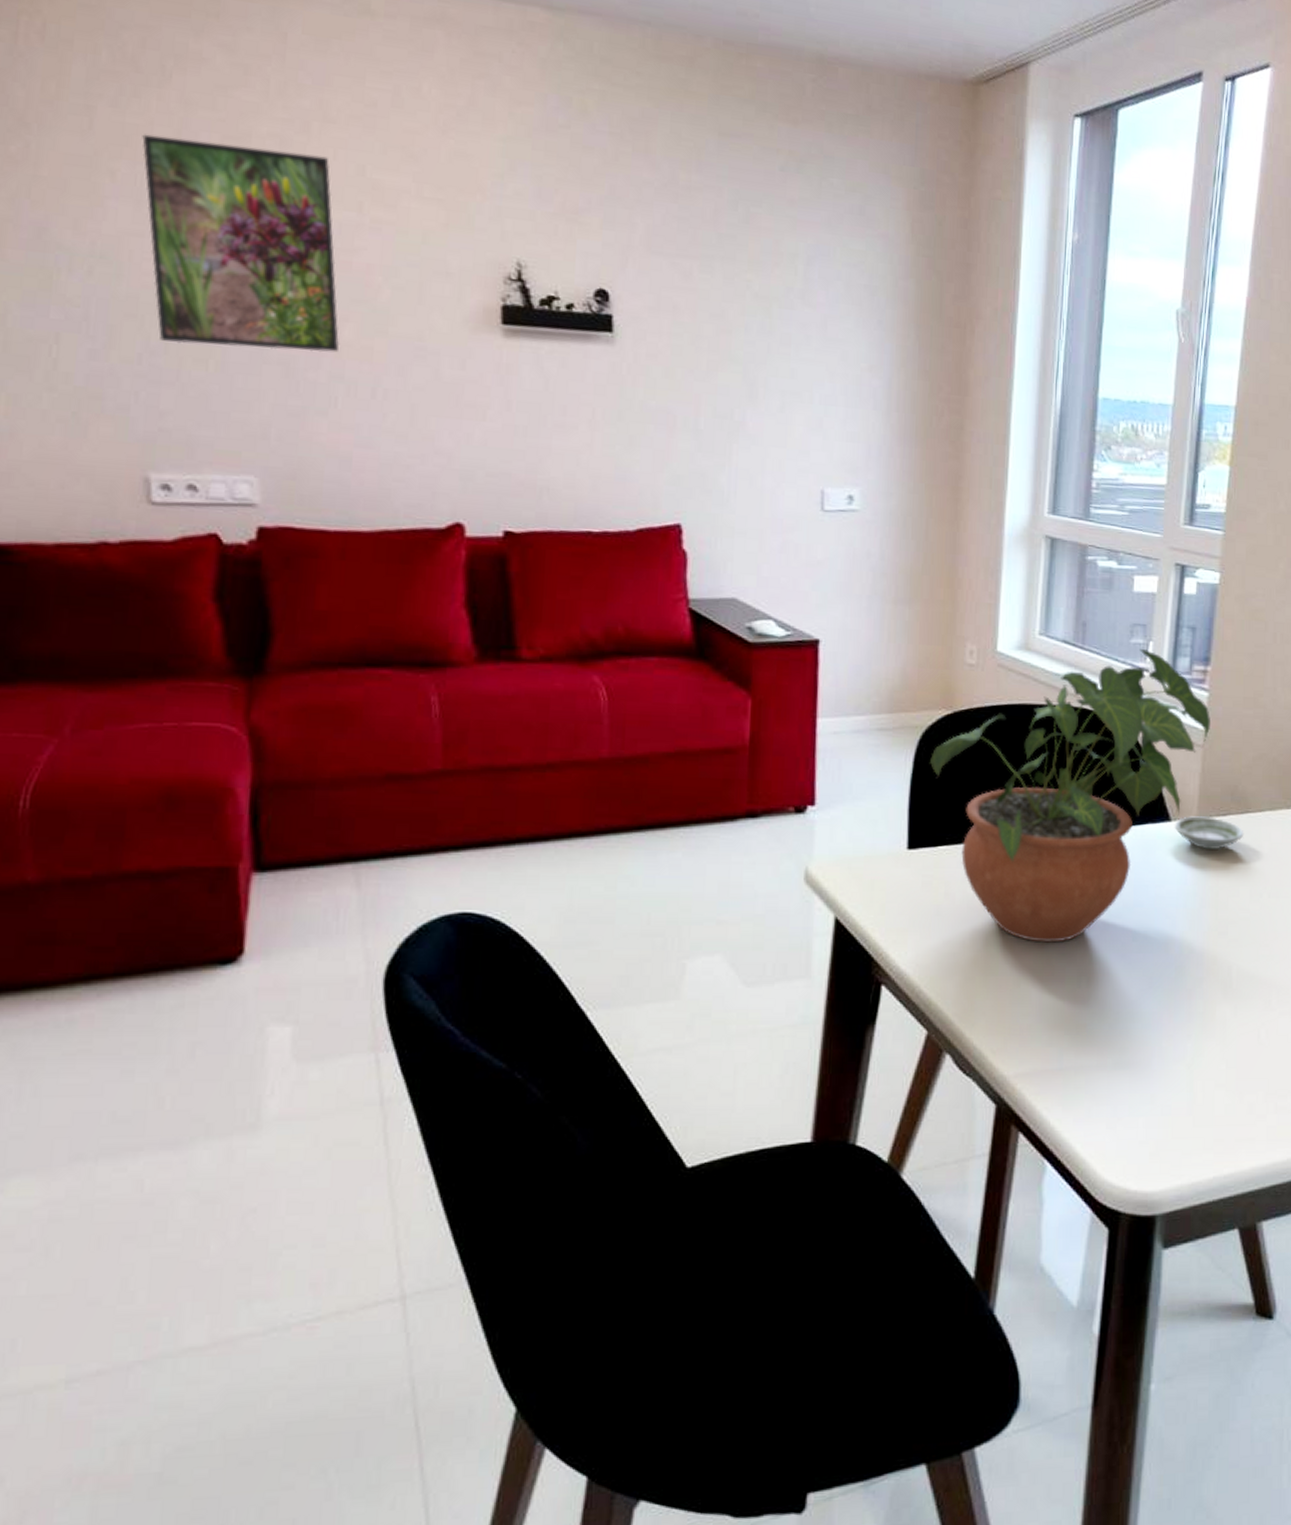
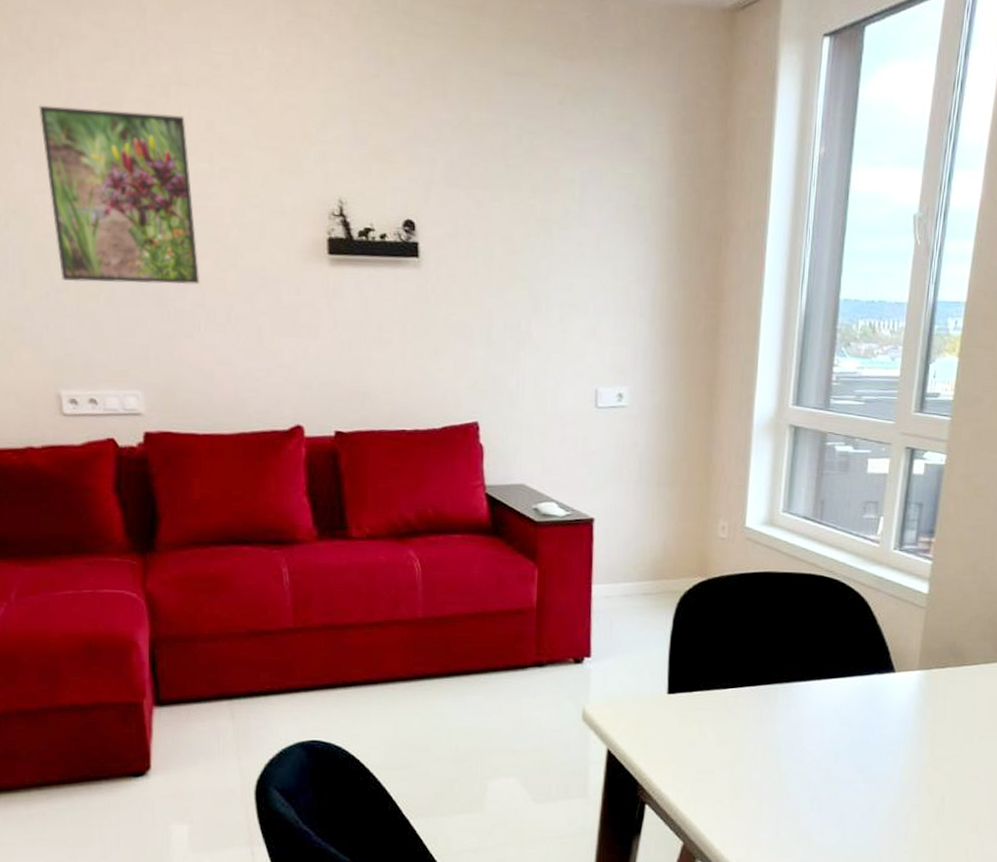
potted plant: present [929,649,1210,943] -> none [686,523,933,773]
saucer: present [1174,816,1244,851] -> none [897,668,960,698]

